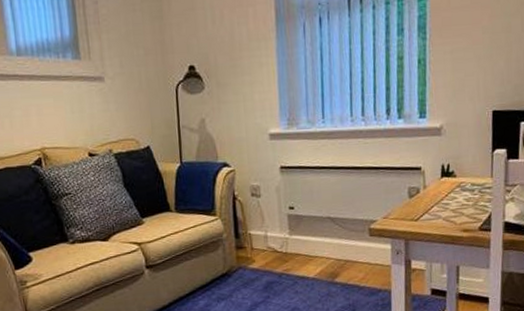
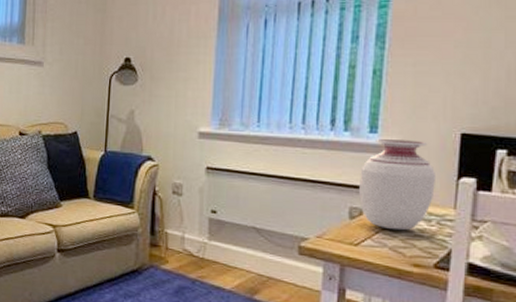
vase: none [414,121,475,203] -> present [359,139,435,231]

